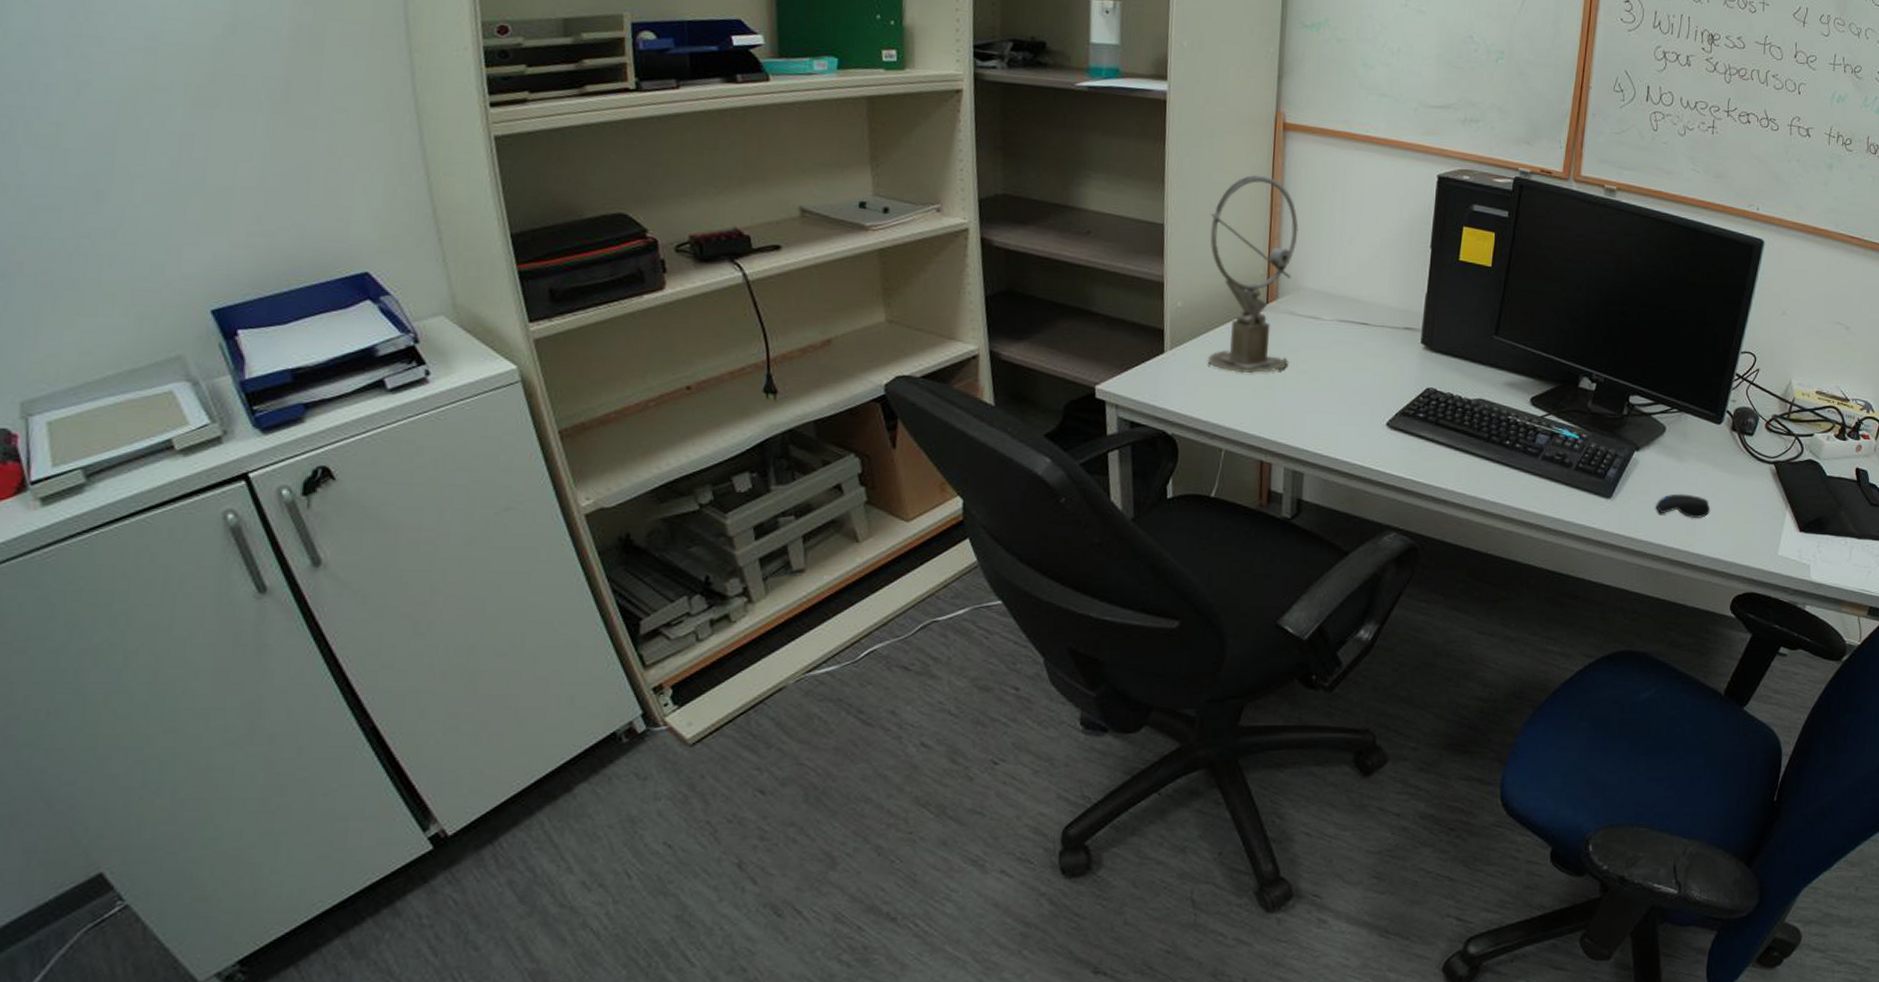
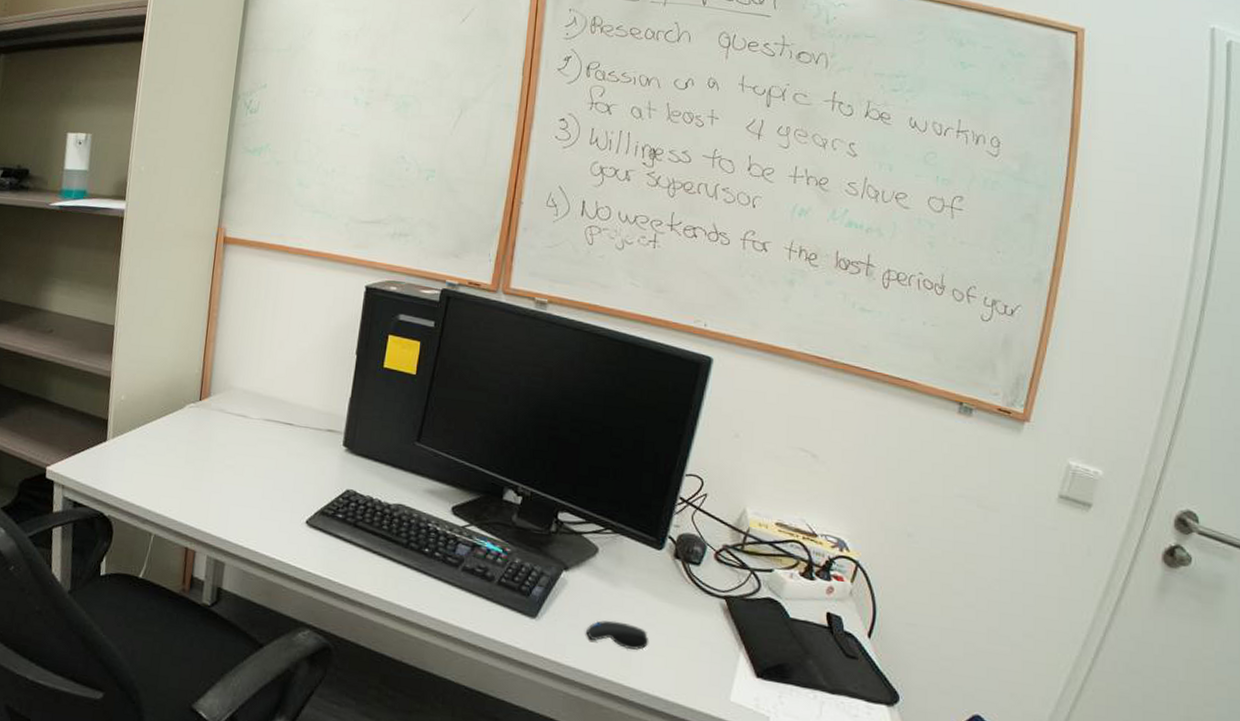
sundial: present [1207,174,1299,374] -> none [144,283,233,465]

